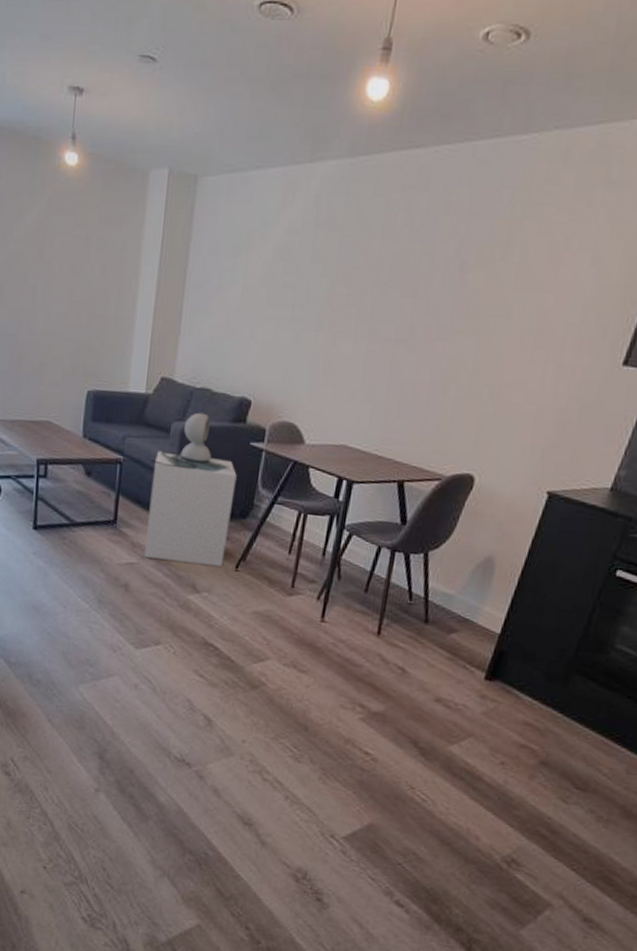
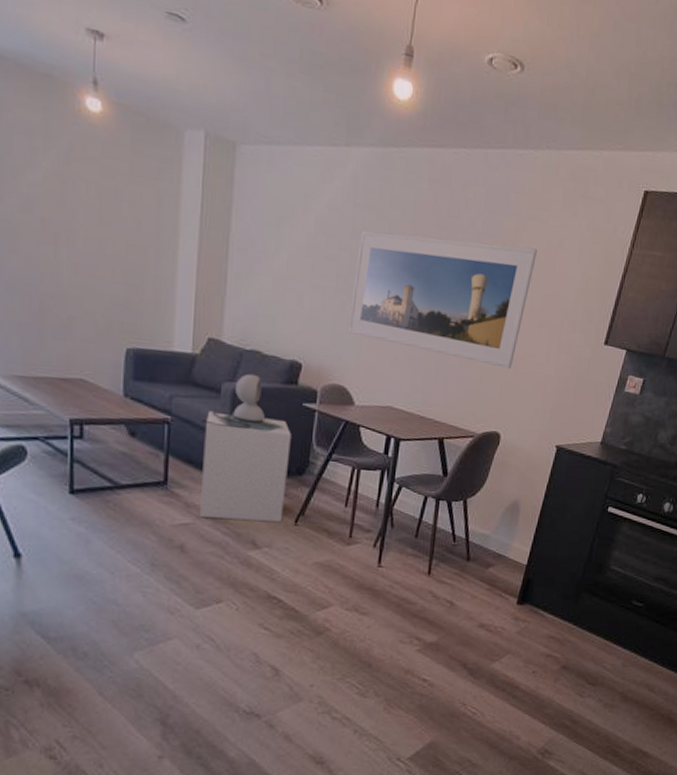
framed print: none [301,251,535,399] -> present [347,230,537,369]

